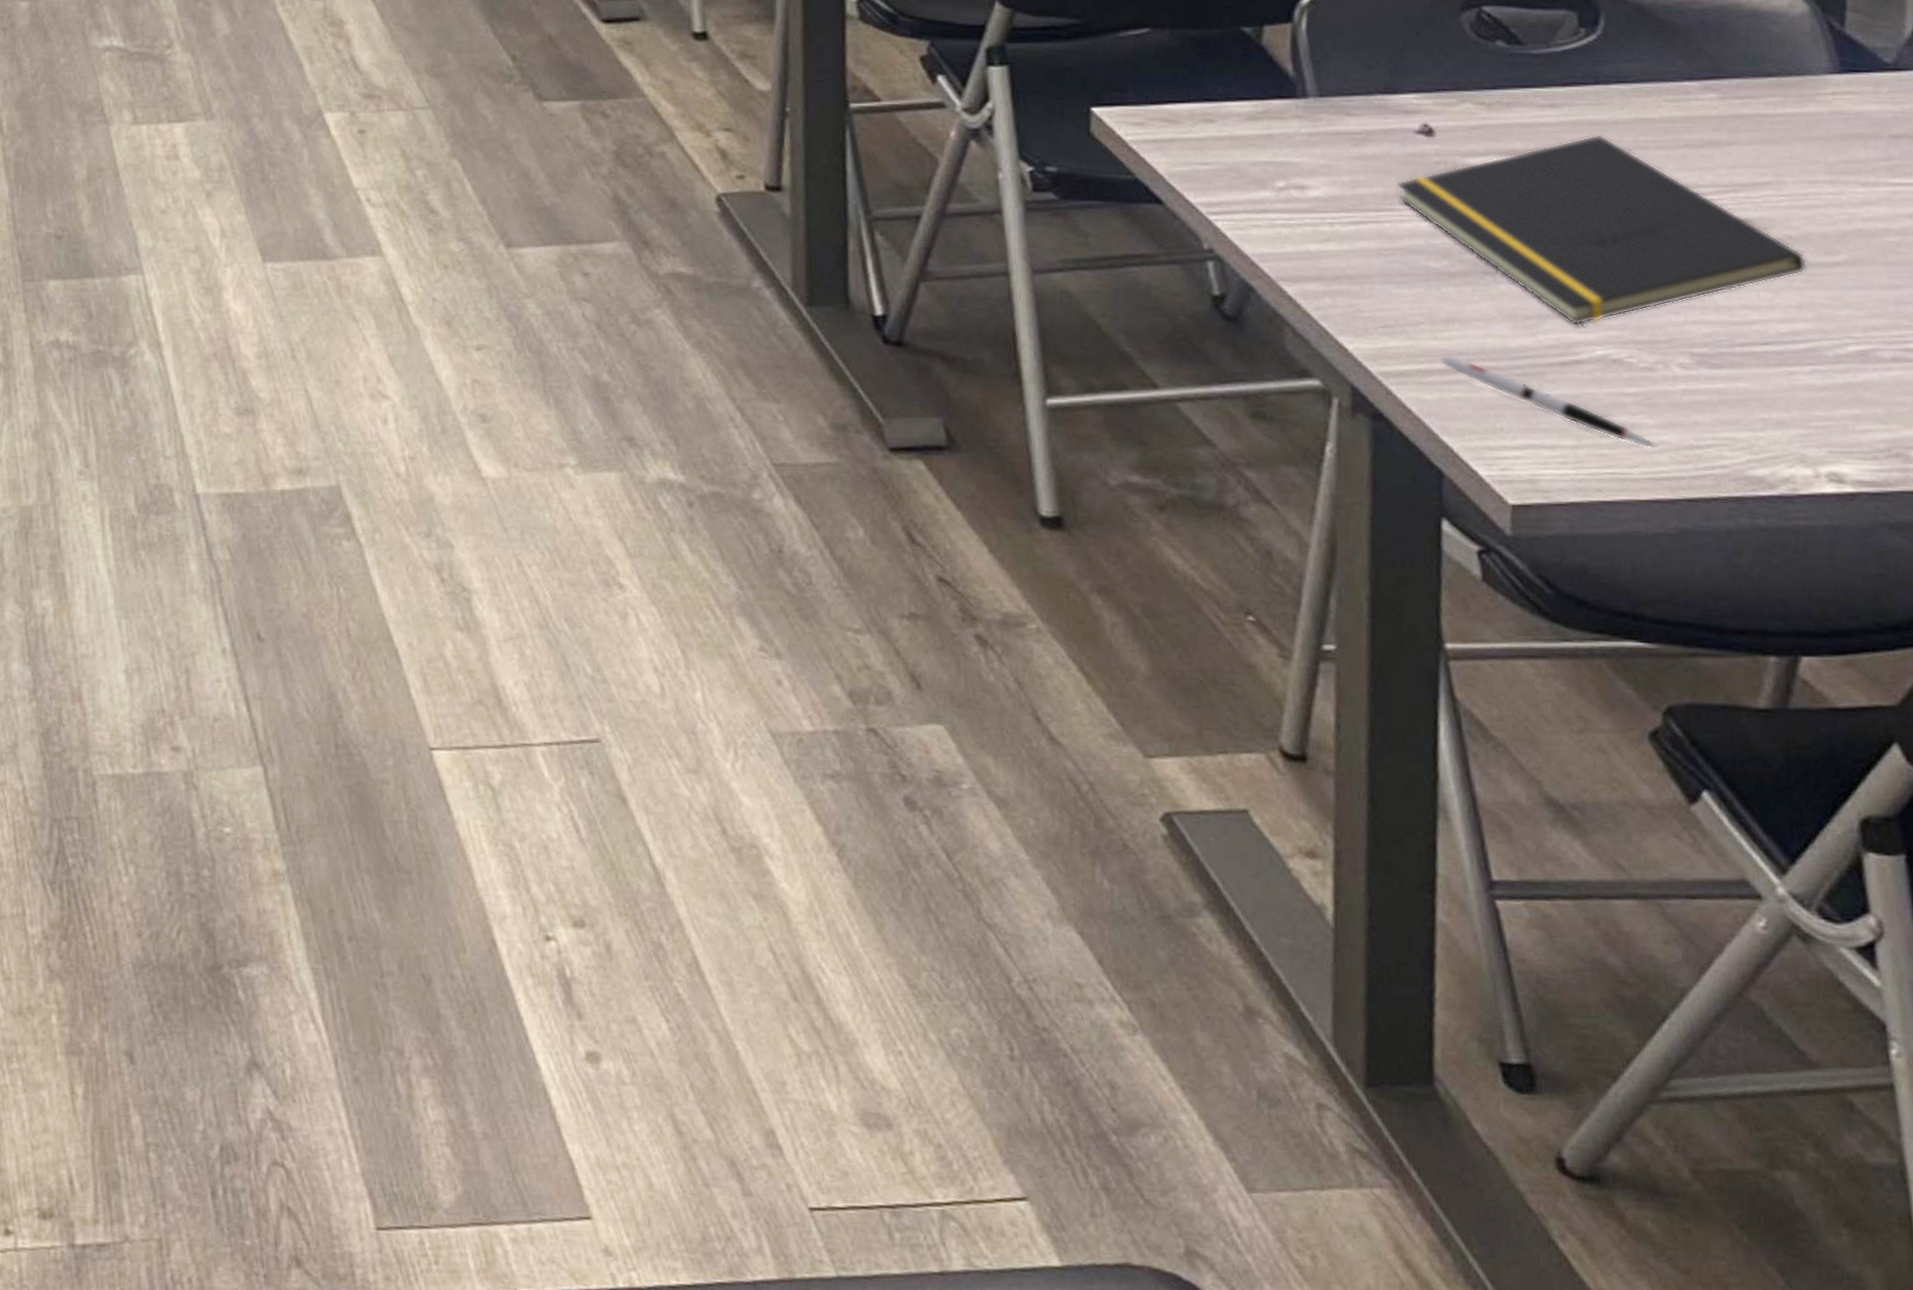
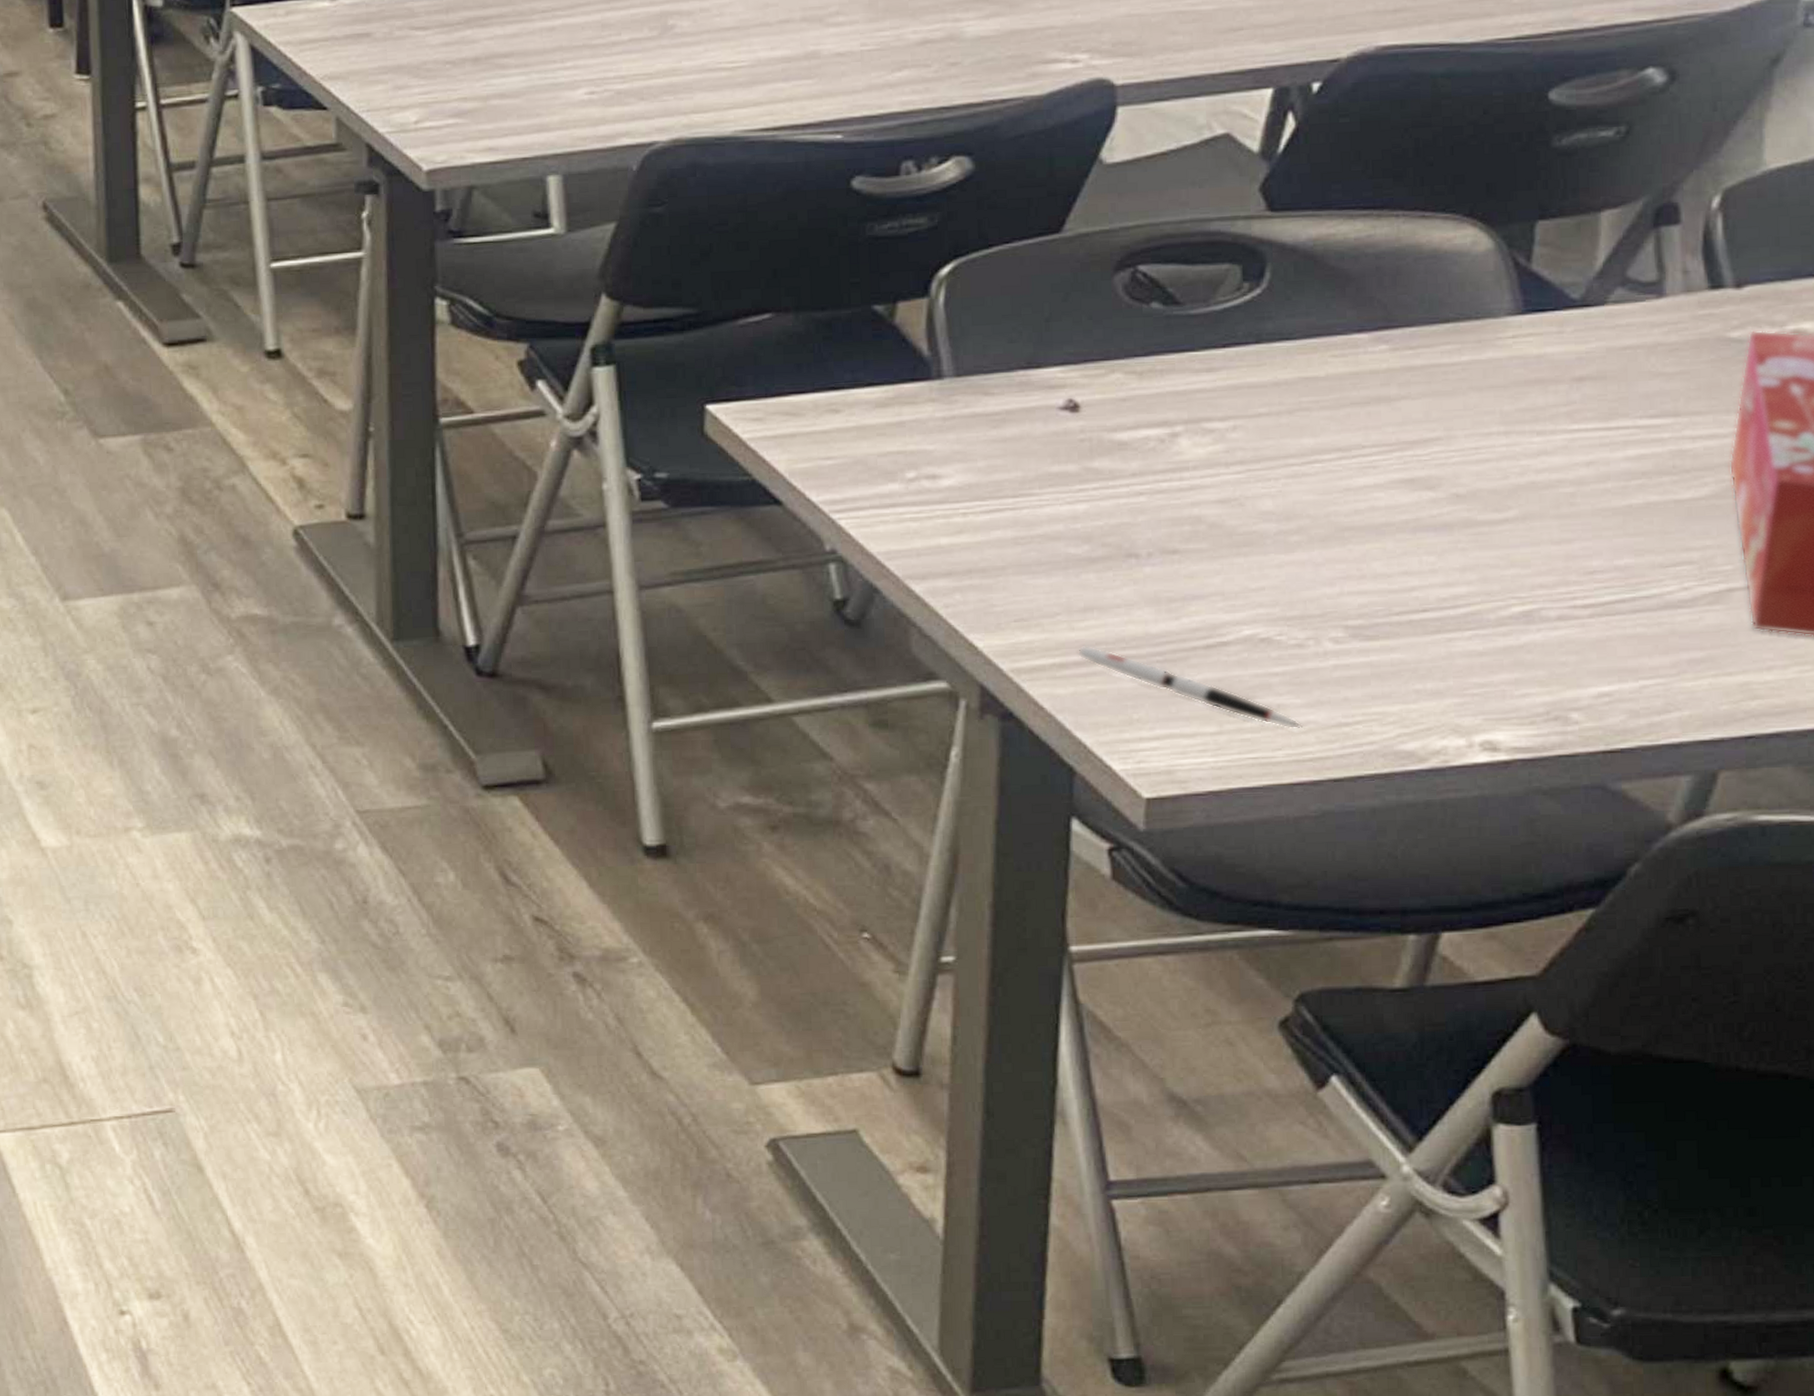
notepad: present [1397,134,1806,326] -> none [1037,398,1473,605]

